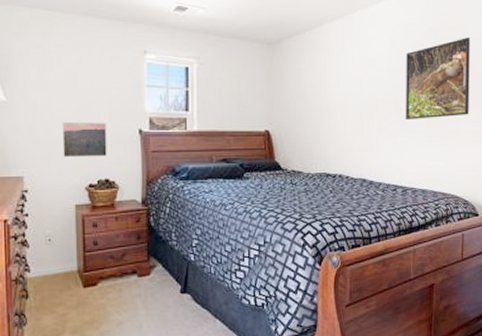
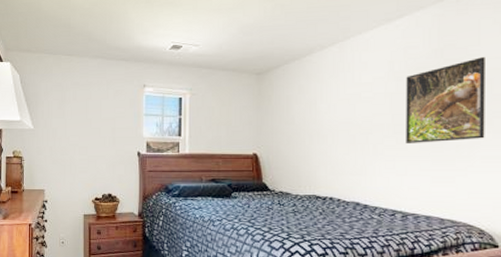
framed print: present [62,121,107,158] -> none [75,145,111,175]

